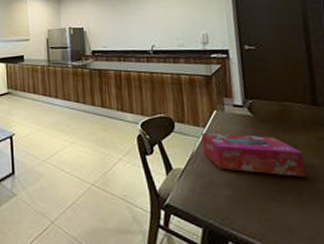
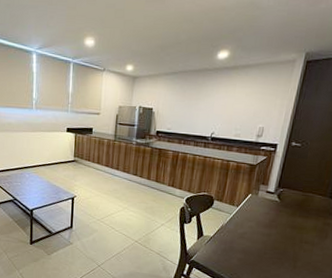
tissue box: present [200,132,306,177] -> none [231,210,309,250]

